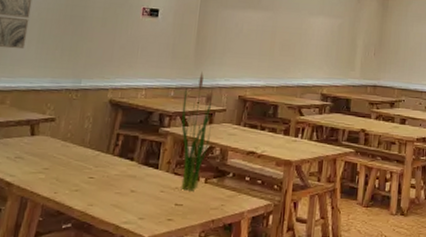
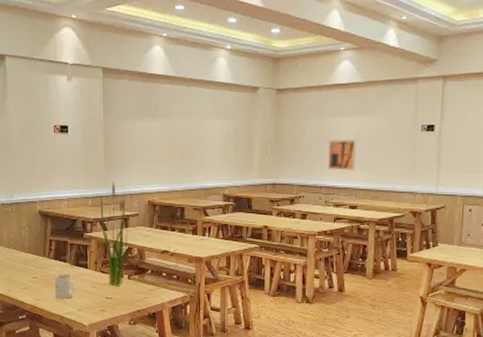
mug: none [112,174,141,205] -> present [54,274,76,299]

